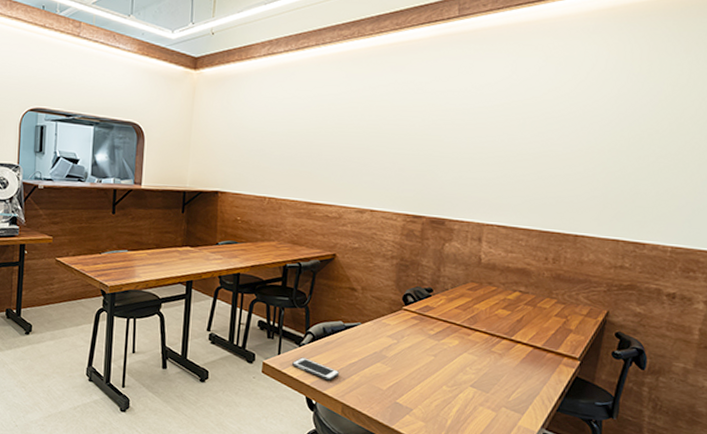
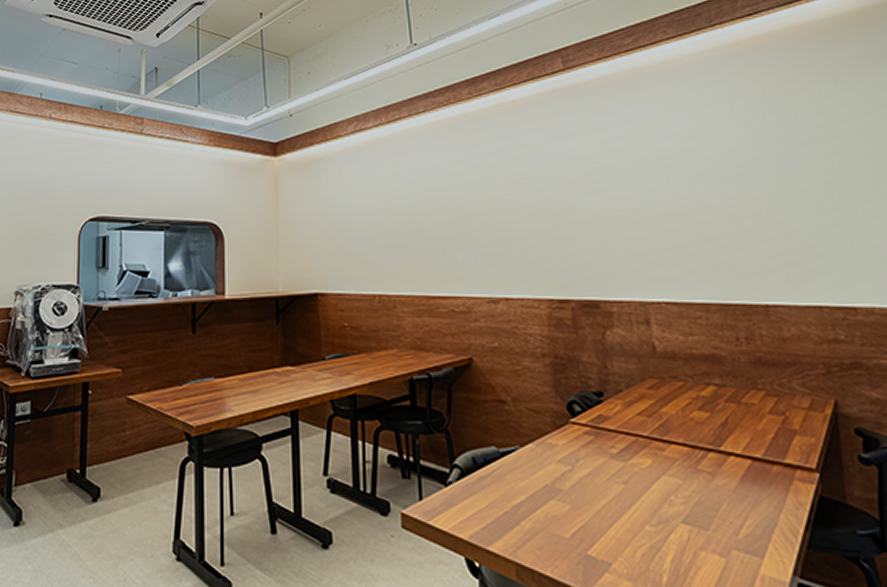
cell phone: present [292,357,340,381] -> none [440,501,505,532]

